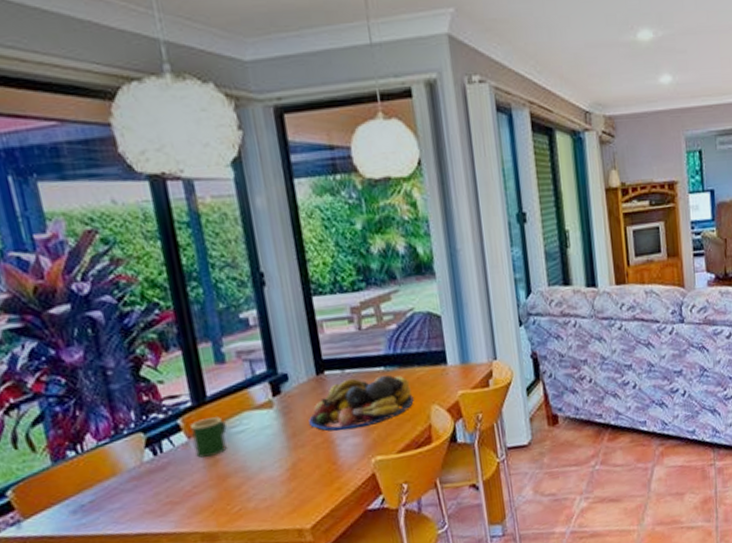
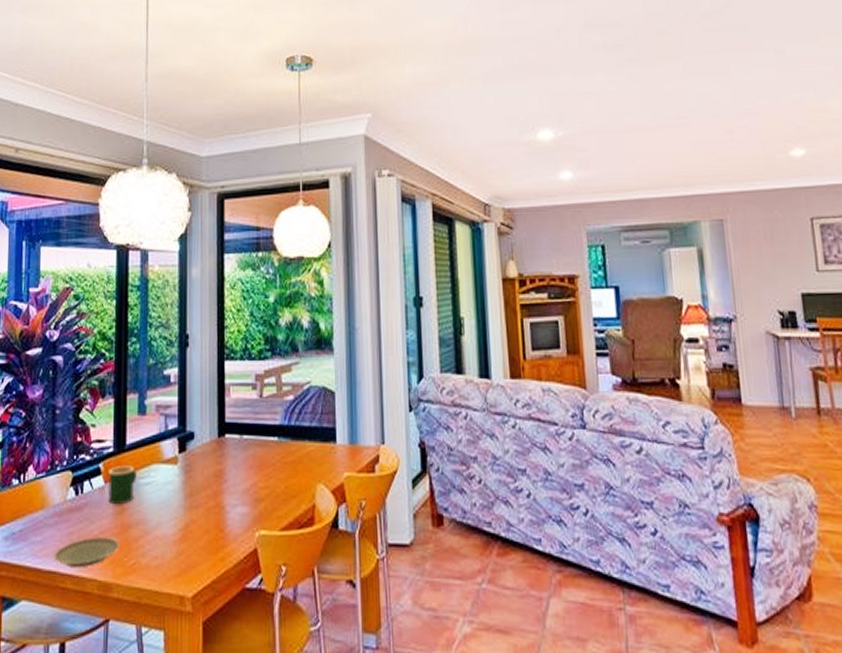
plate: none [140,490,219,526] -> present [54,537,119,568]
fruit bowl: present [309,374,414,431] -> none [206,444,301,498]

